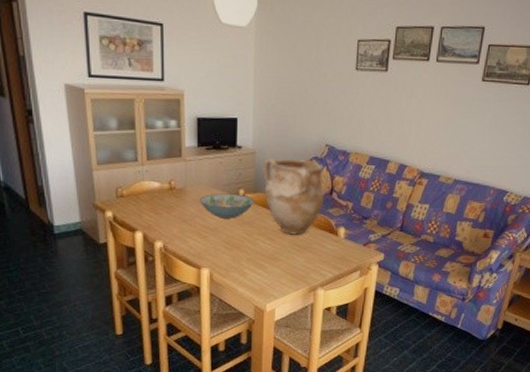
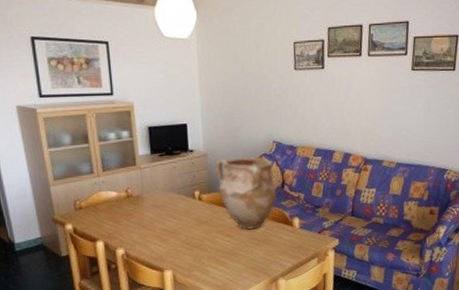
decorative bowl: present [198,193,255,219] -> none [156,195,211,221]

